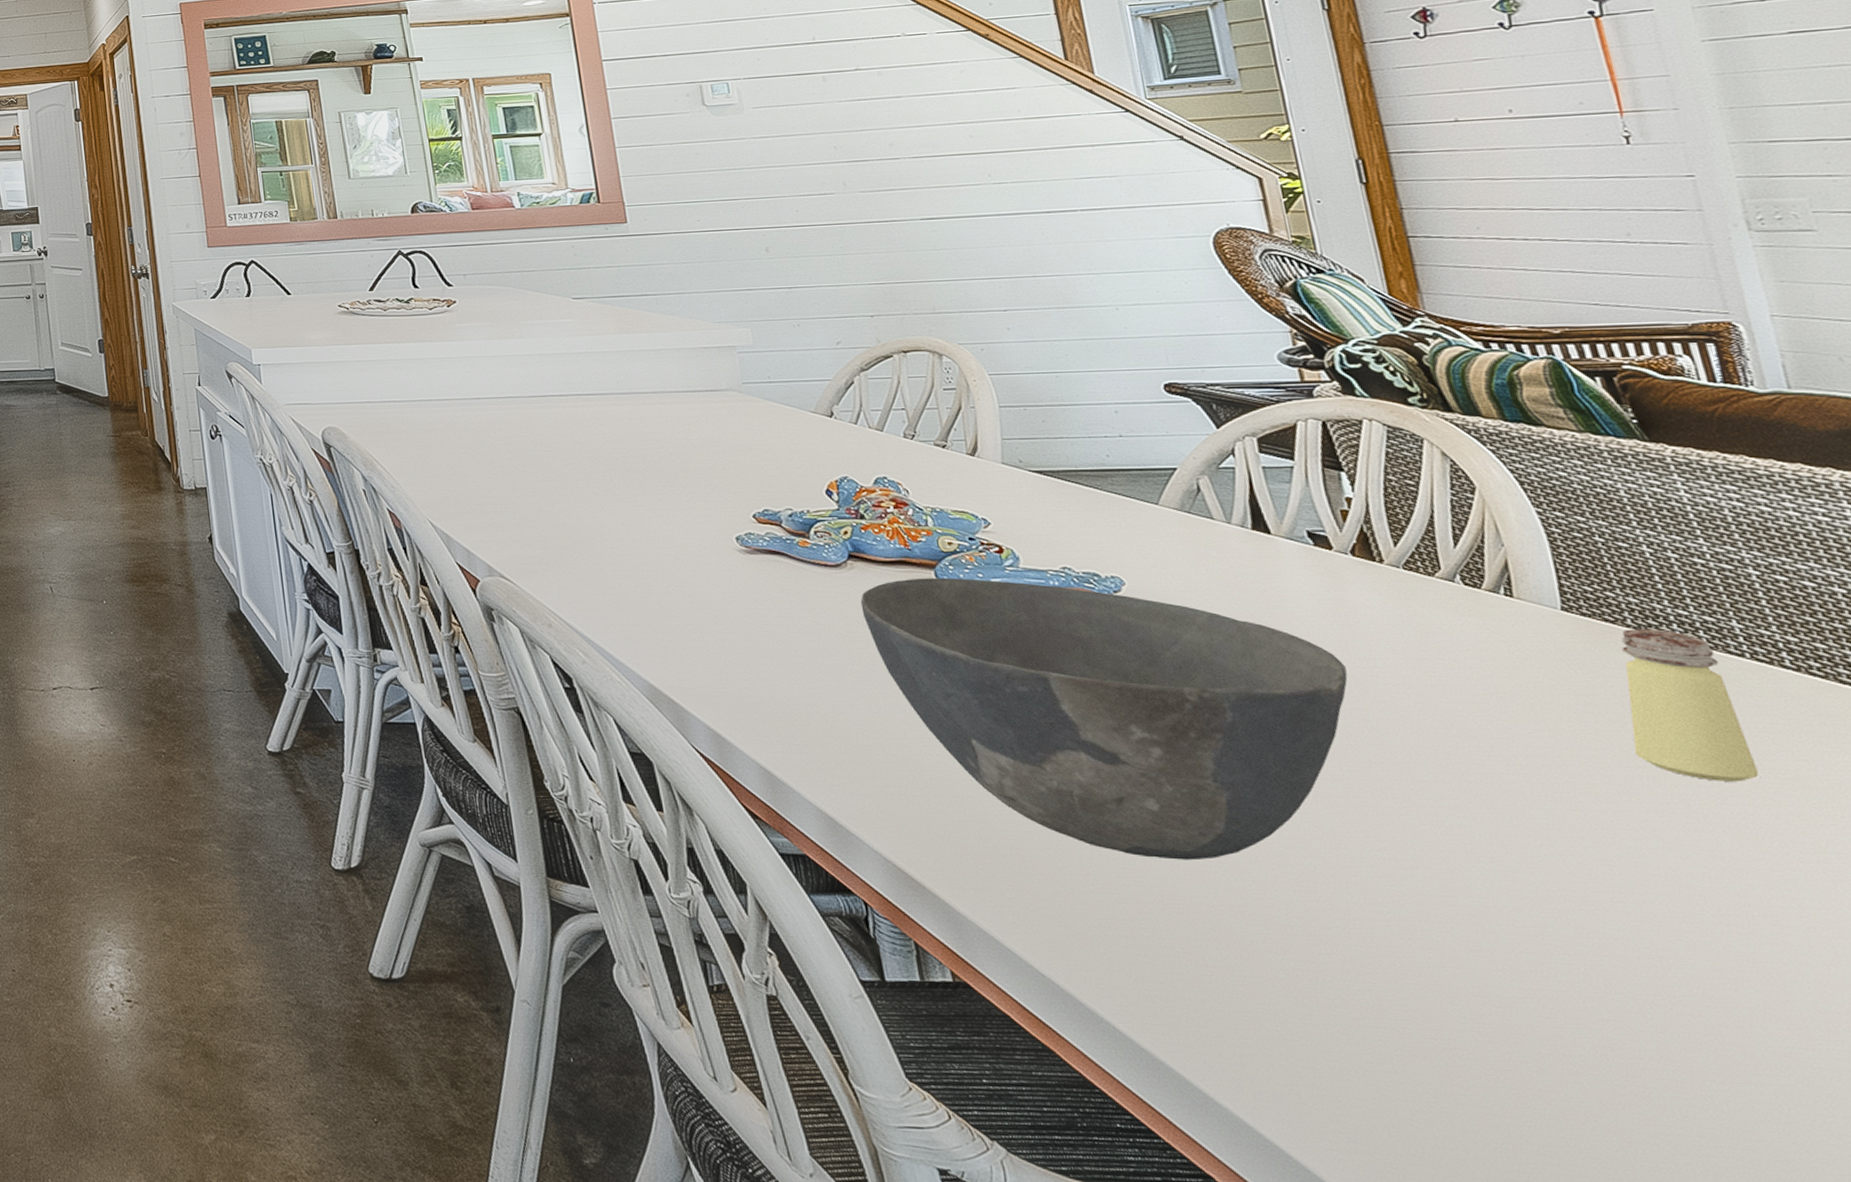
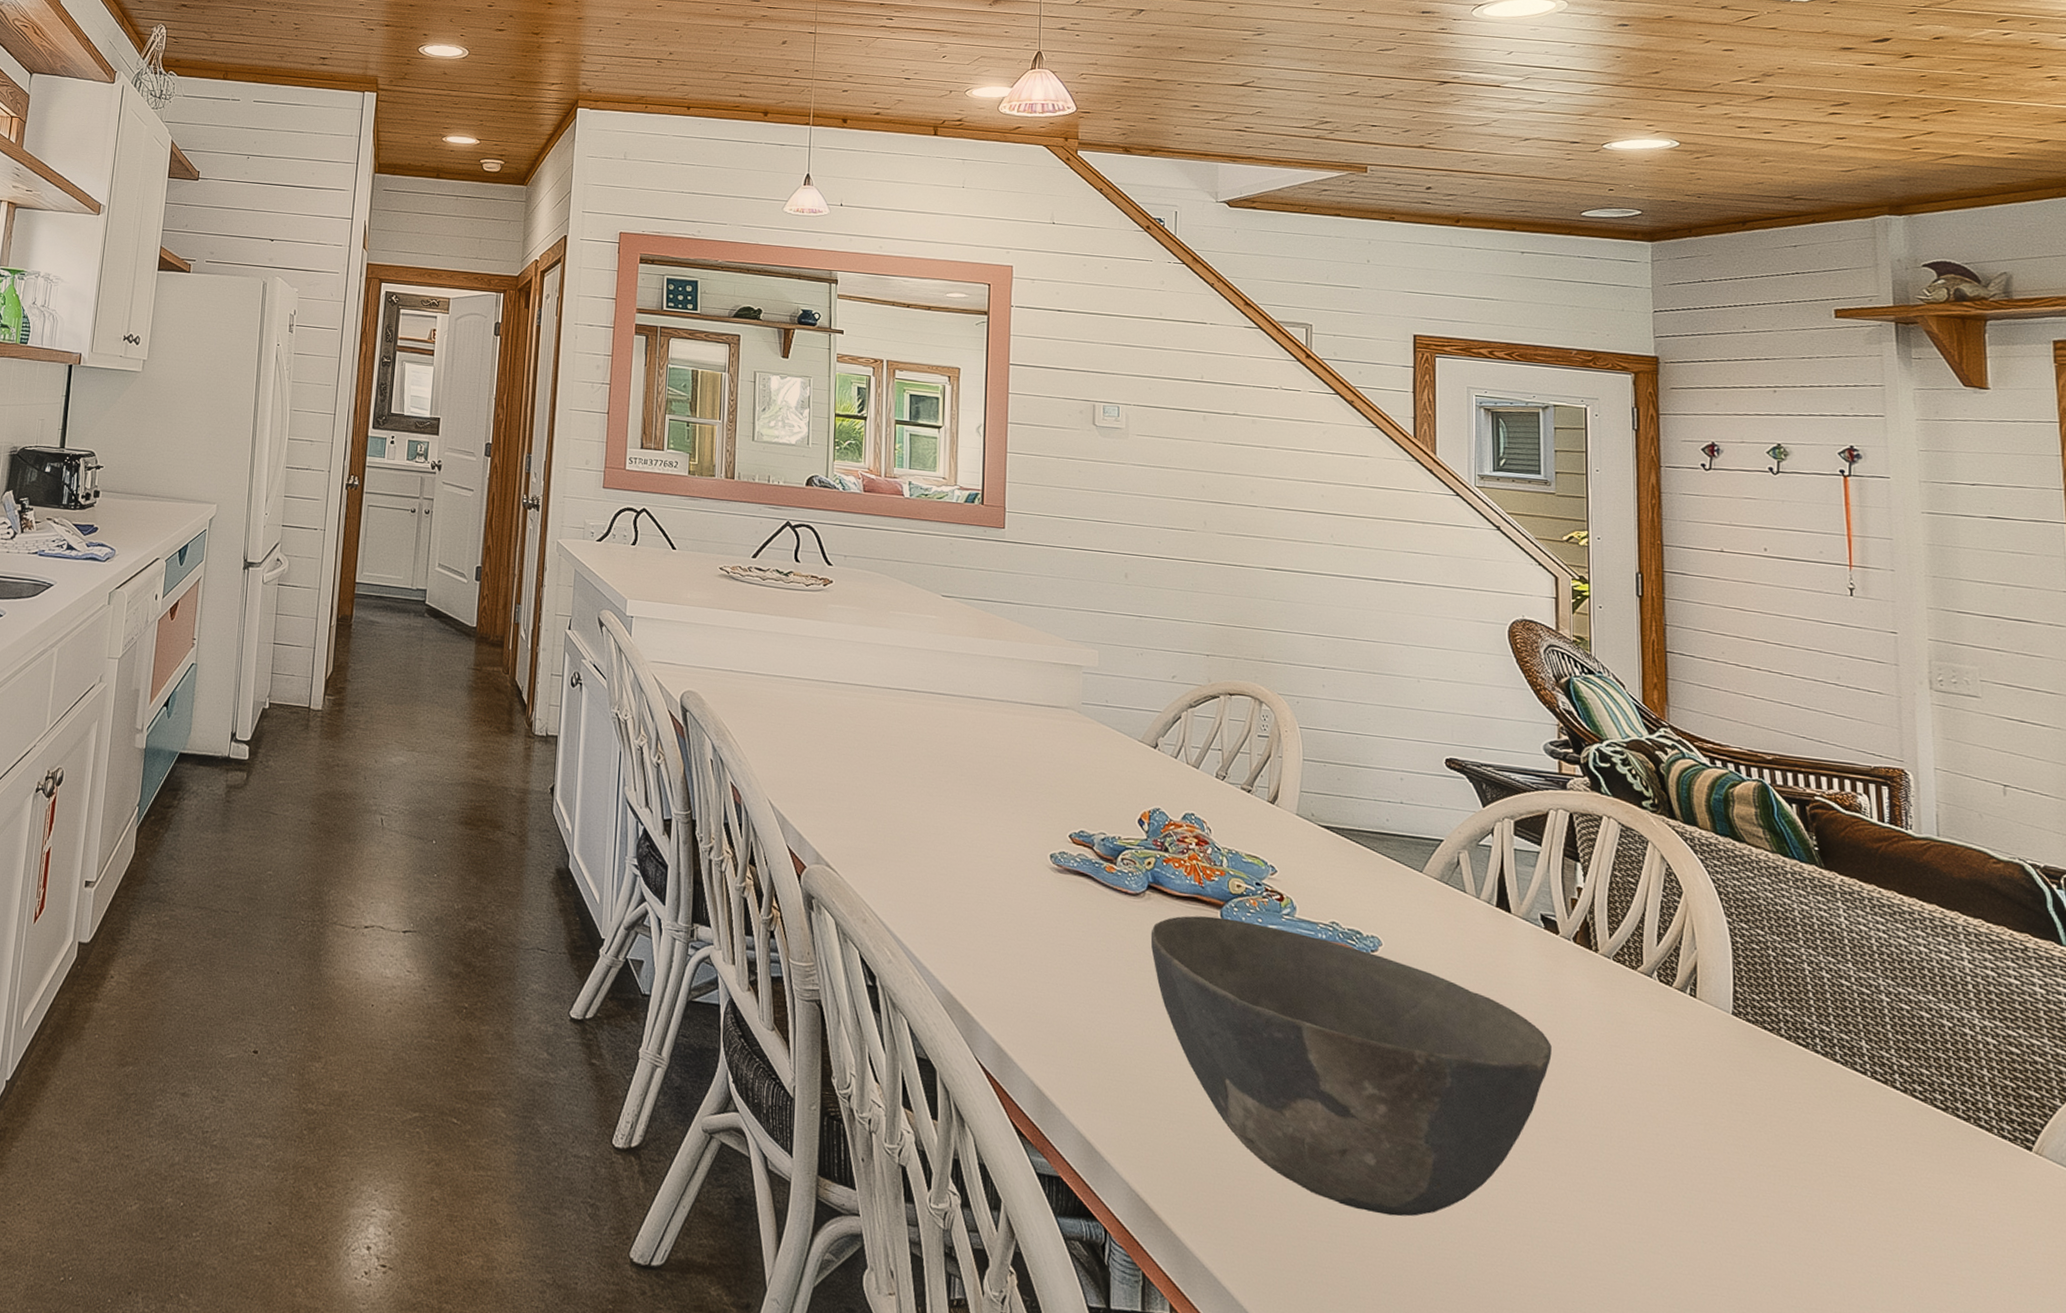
saltshaker: present [1621,629,1759,782] -> none [1768,1038,1860,1188]

